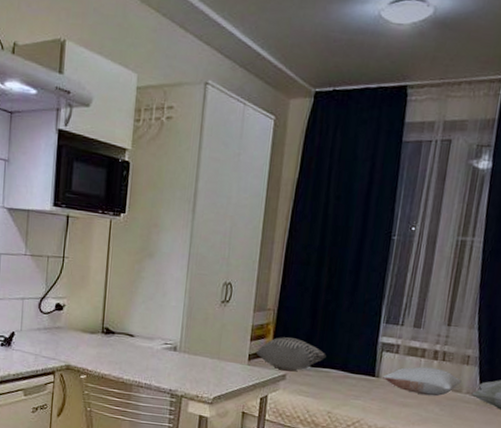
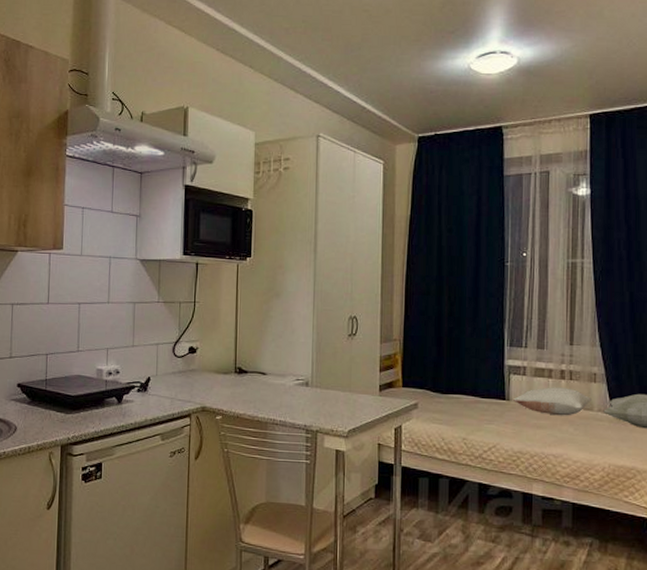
cushion: present [255,337,326,371] -> none [386,366,455,400]

